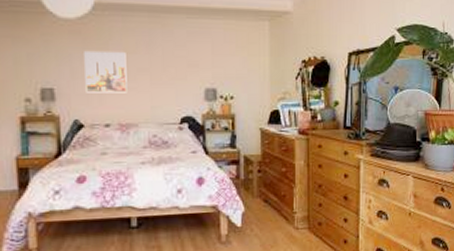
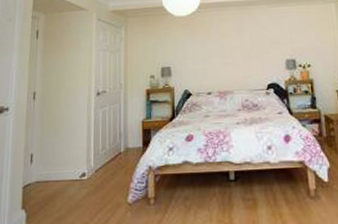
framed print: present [84,50,127,93] -> none [192,36,224,69]

